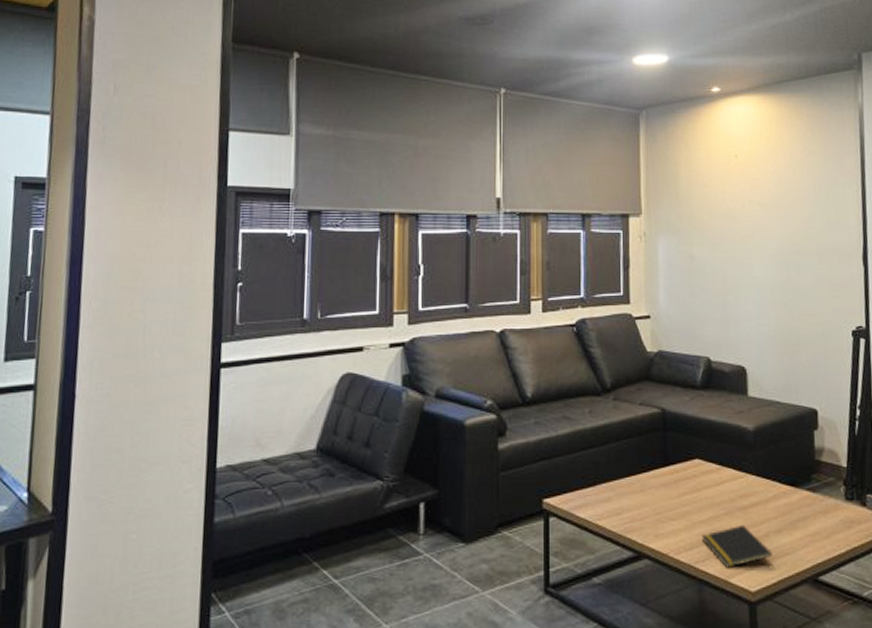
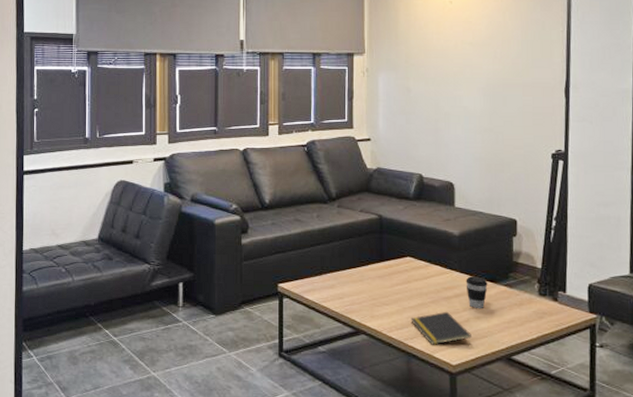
coffee cup: none [763,480,788,519] -> present [465,276,488,308]

